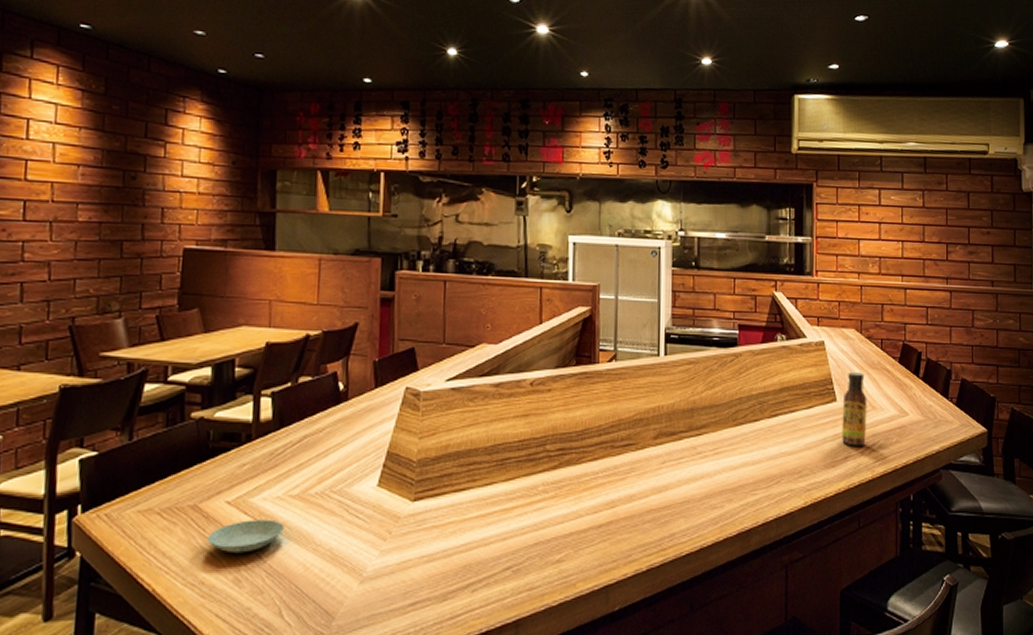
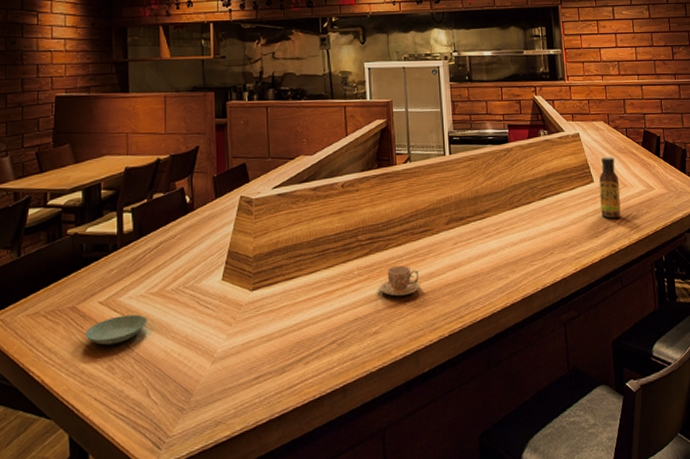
teacup: none [568,484,617,520] -> present [379,265,420,297]

